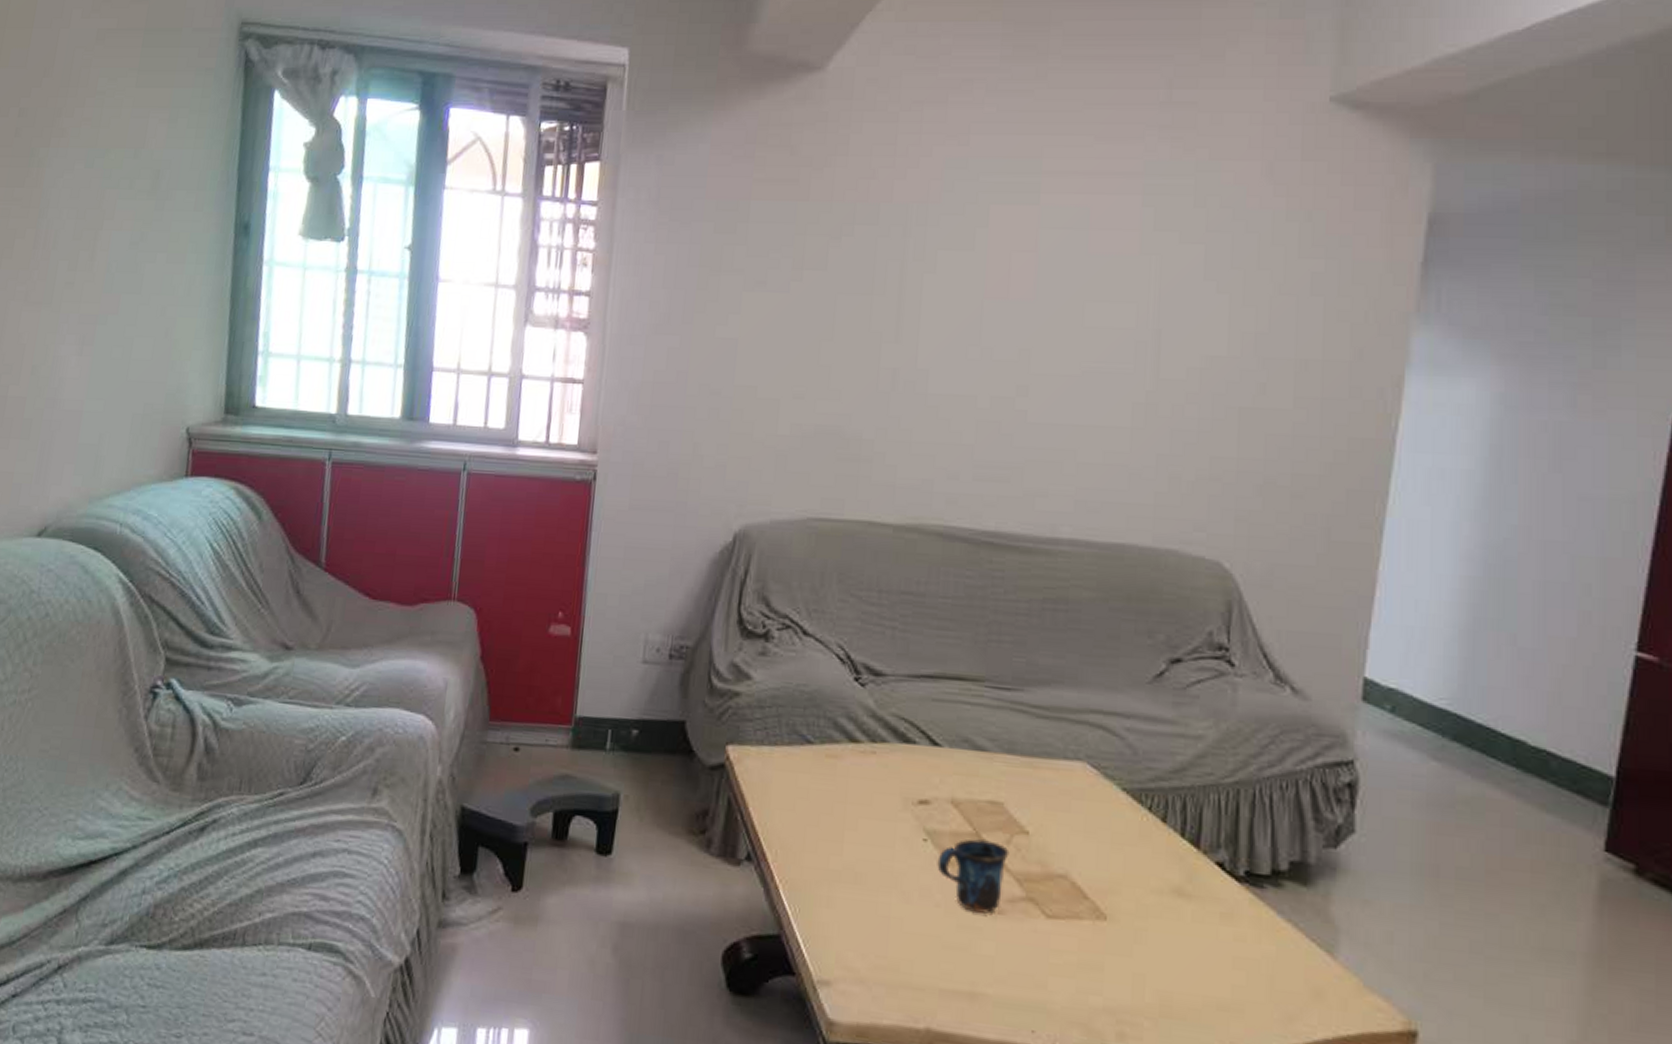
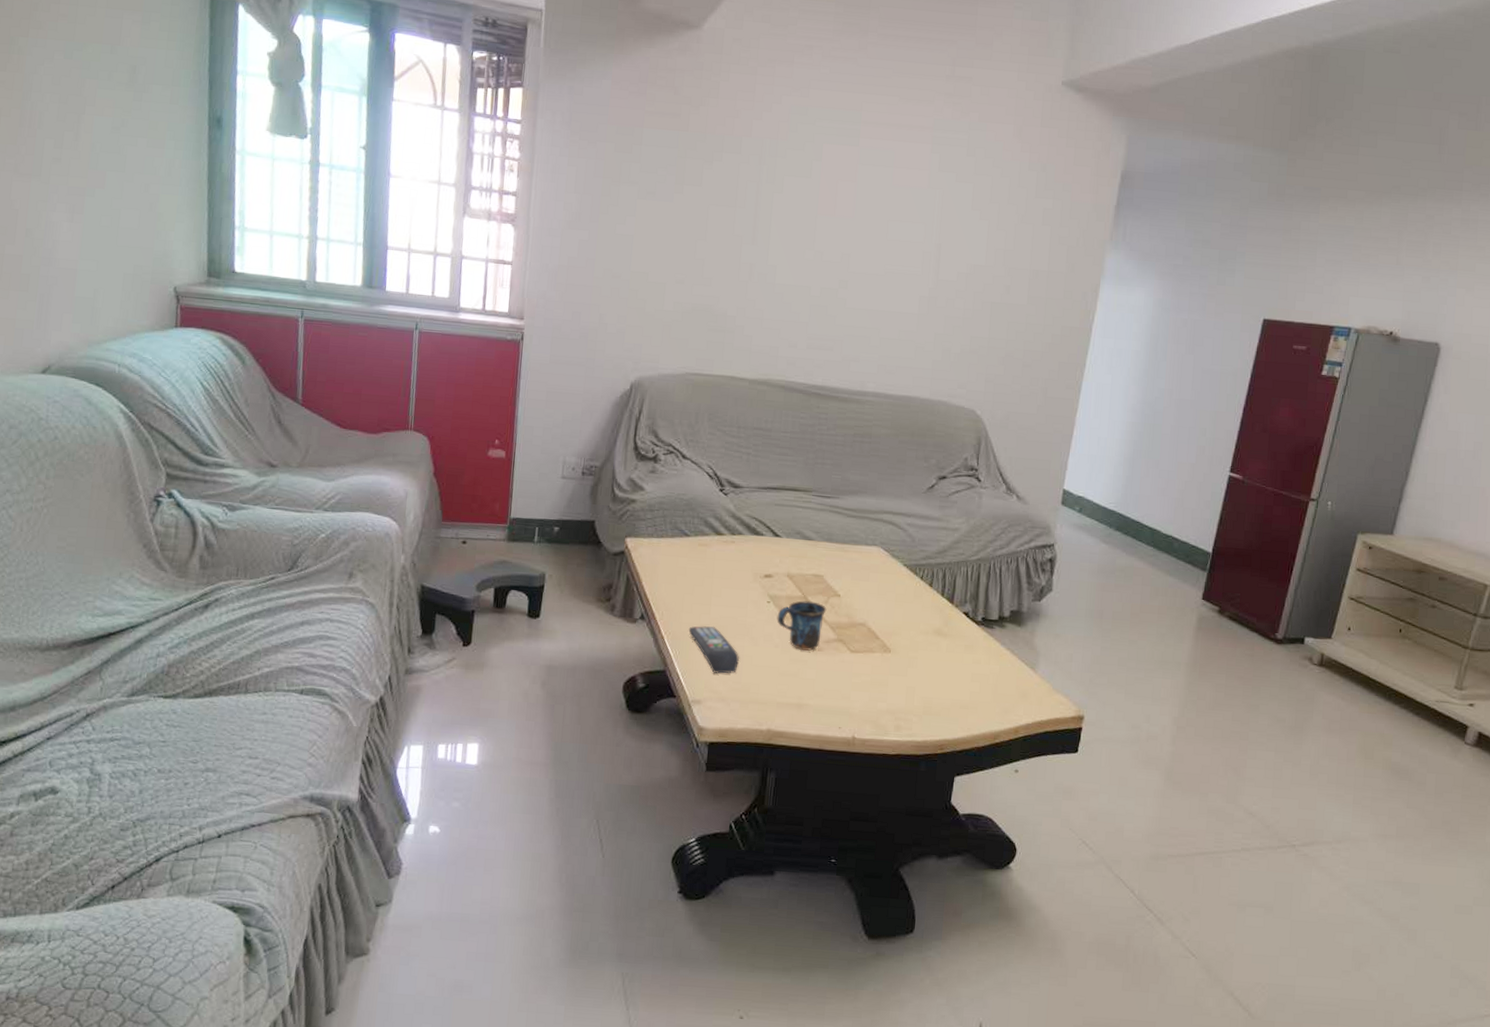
remote control: none [812,872,885,943] -> present [688,626,740,674]

